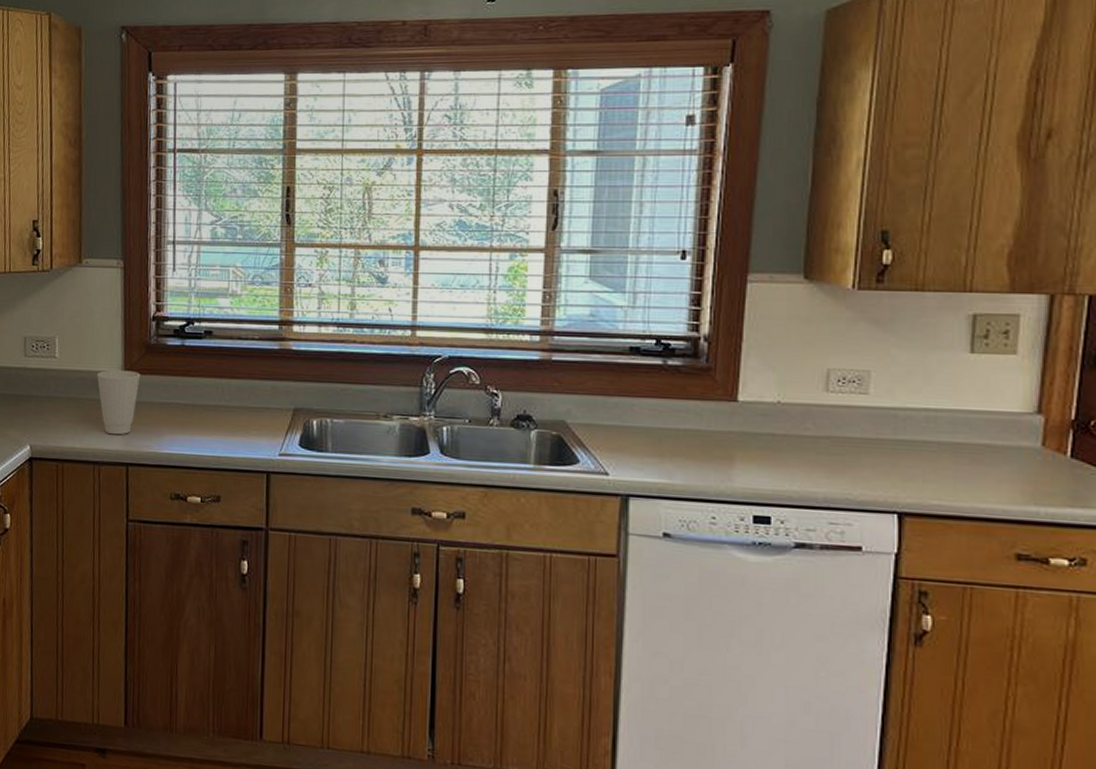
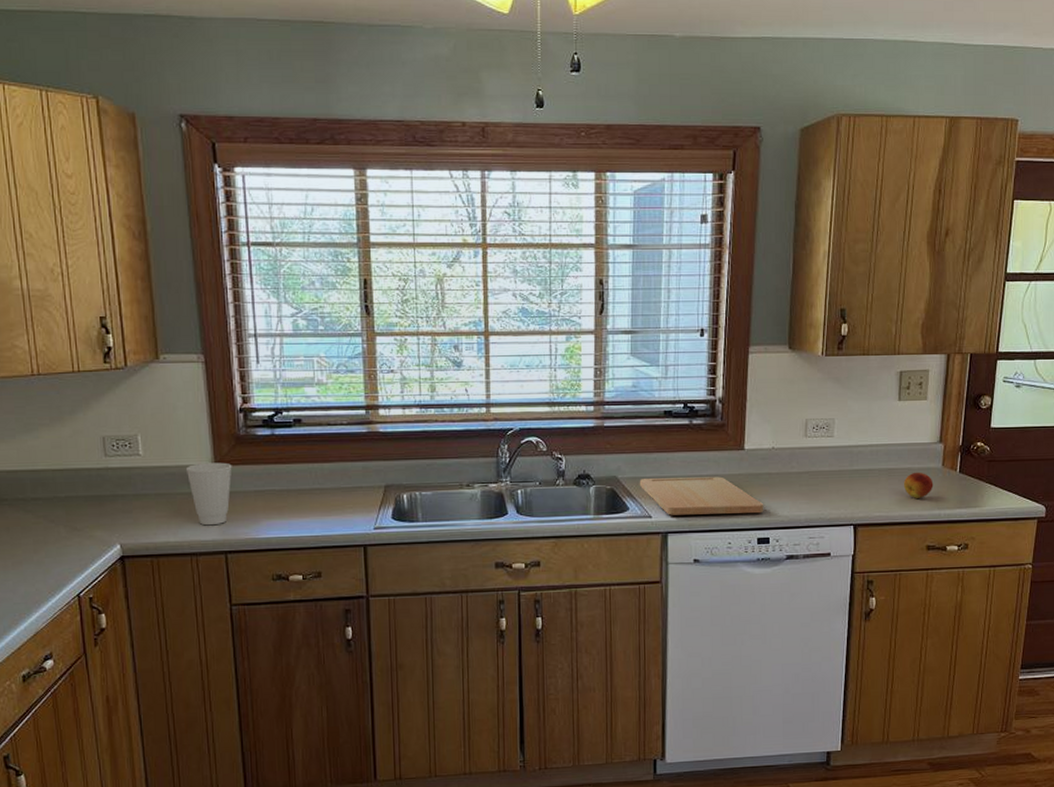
cutting board: none [594,427,764,483] -> present [639,476,764,515]
fruit: none [977,450,1028,487] -> present [903,472,934,498]

